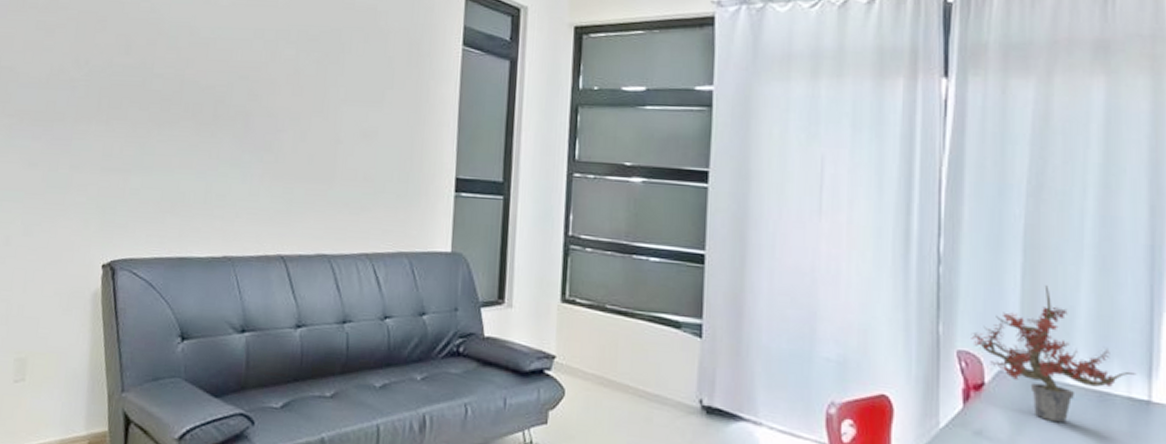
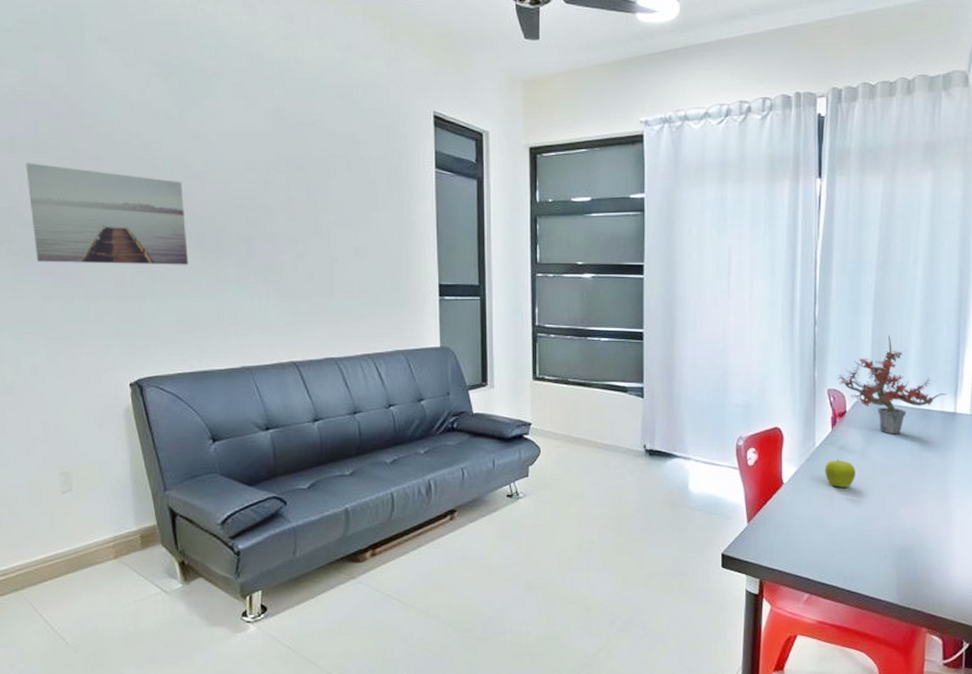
wall art: none [28,22,186,138] -> present [26,163,188,265]

